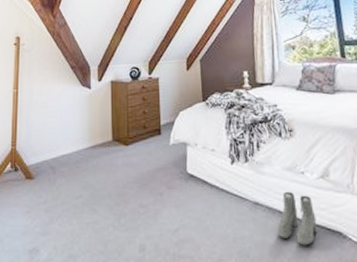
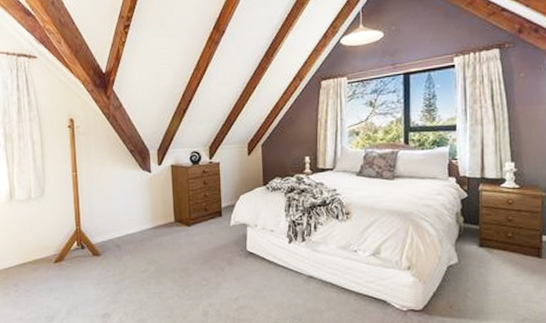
boots: present [277,191,318,246] -> none [328,266,365,311]

